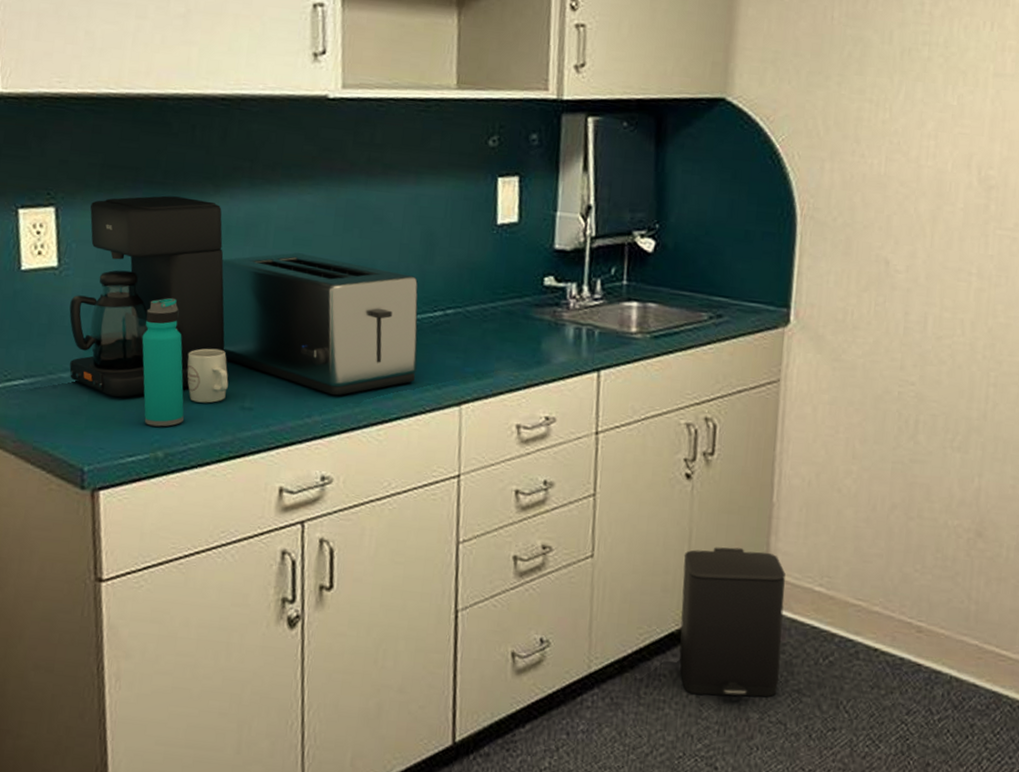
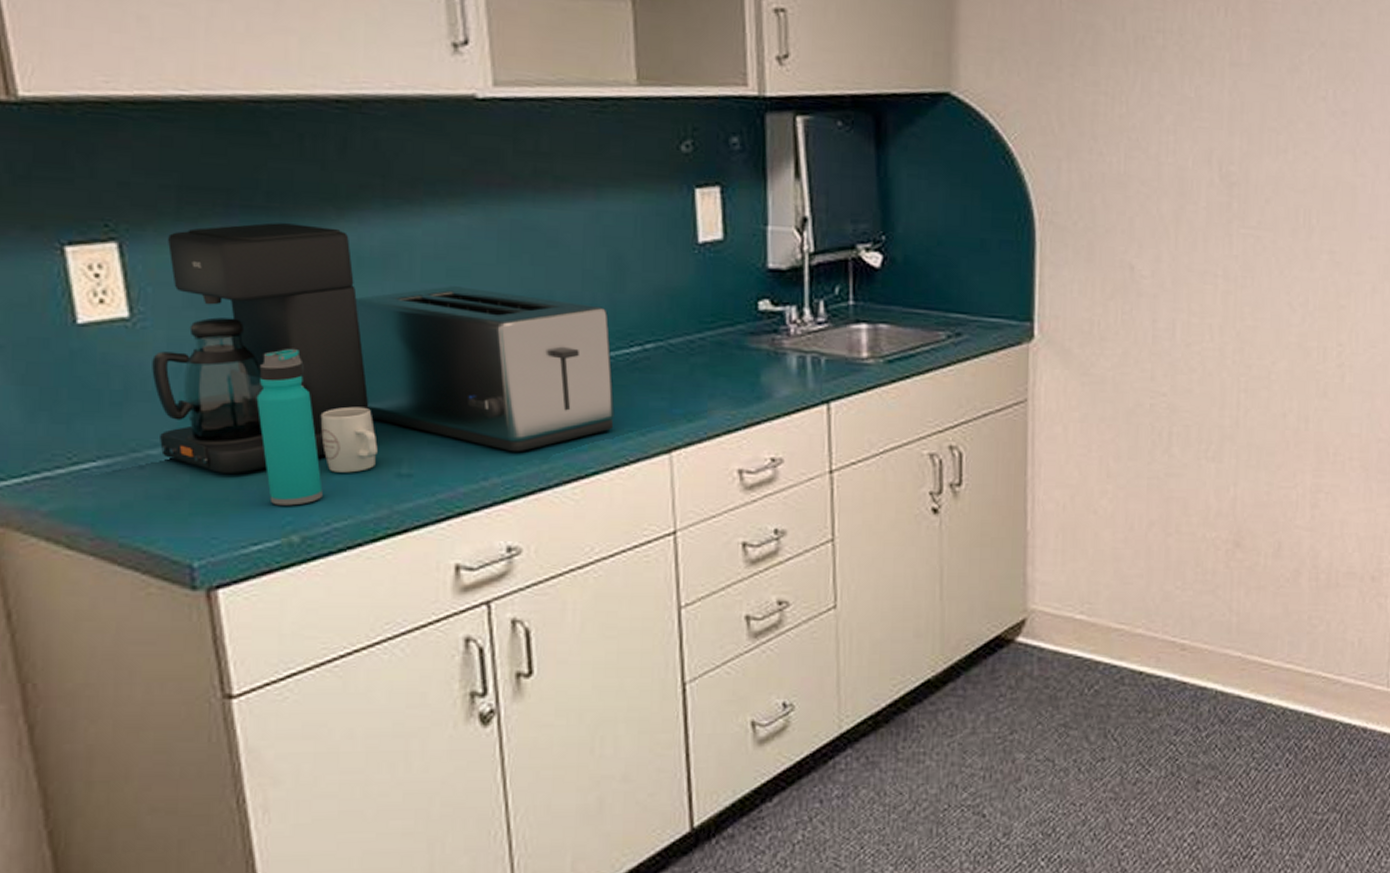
pedal bin: present [679,547,786,697] -> none [935,582,1045,742]

